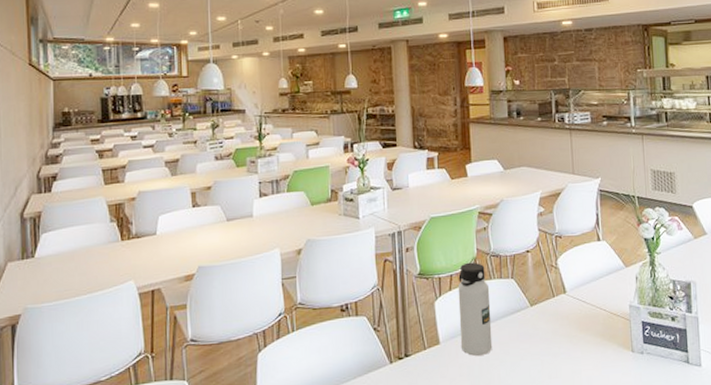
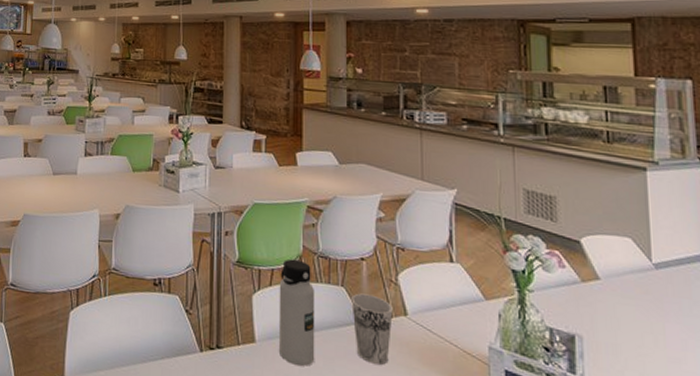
cup: none [520,281,555,340] -> present [351,293,393,365]

